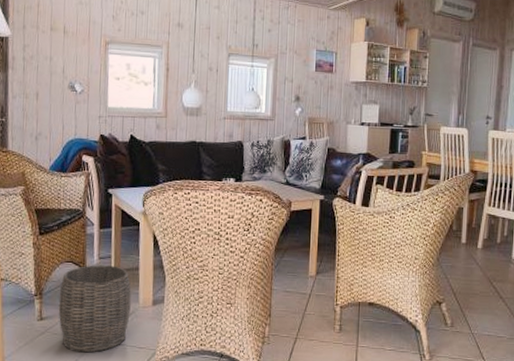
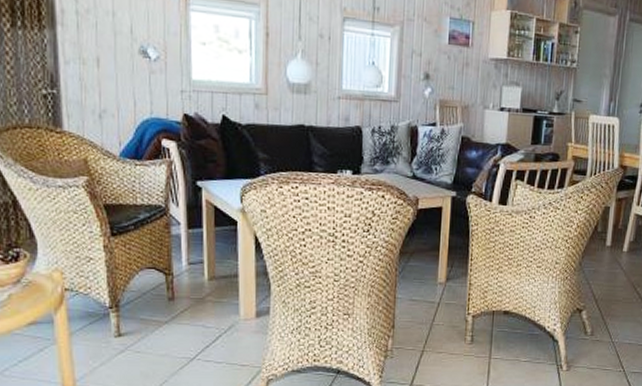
woven basket: present [58,265,131,353] -> none [140,271,230,373]

